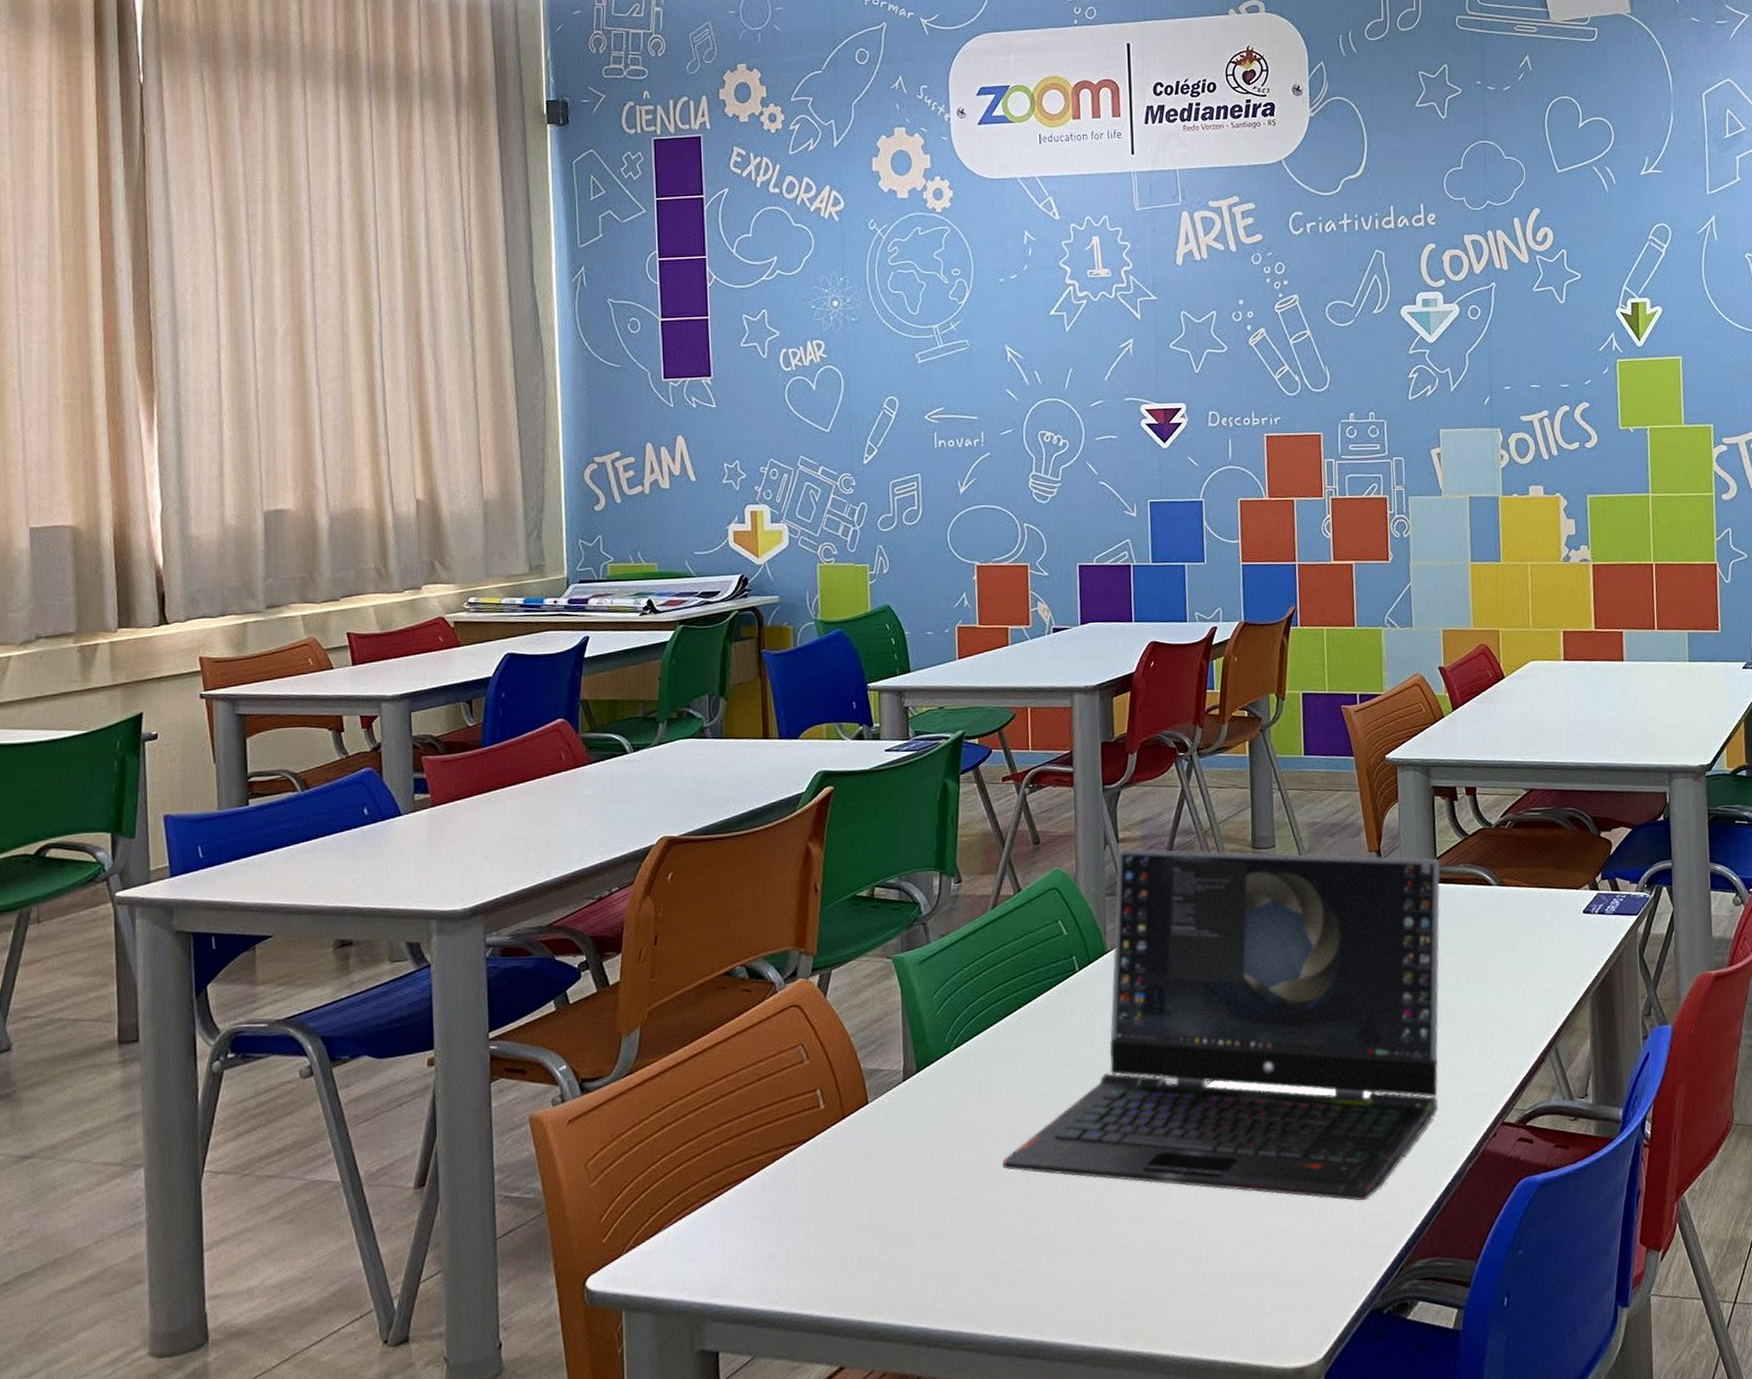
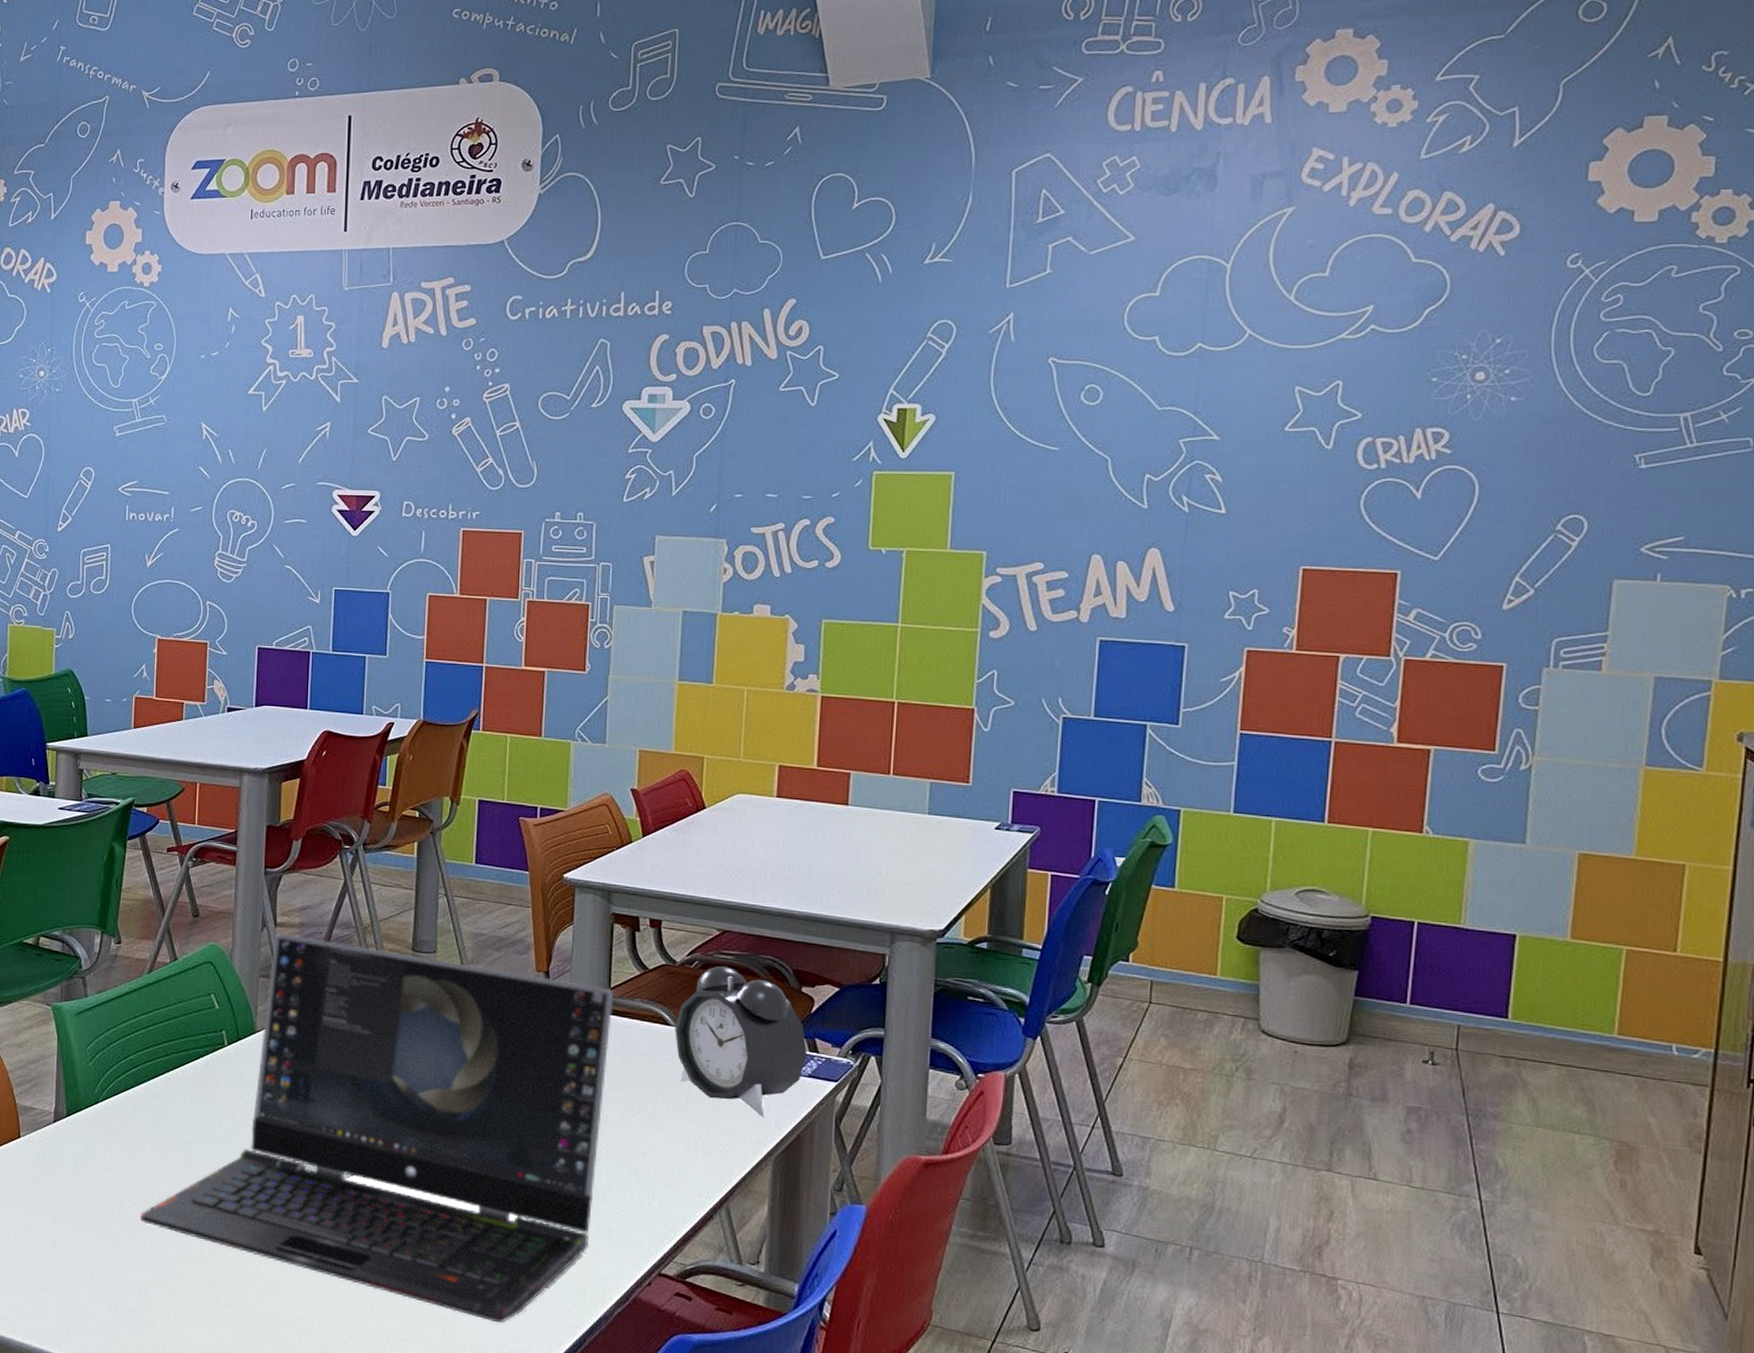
alarm clock: none [1496,822,1610,960] -> present [675,966,807,1119]

